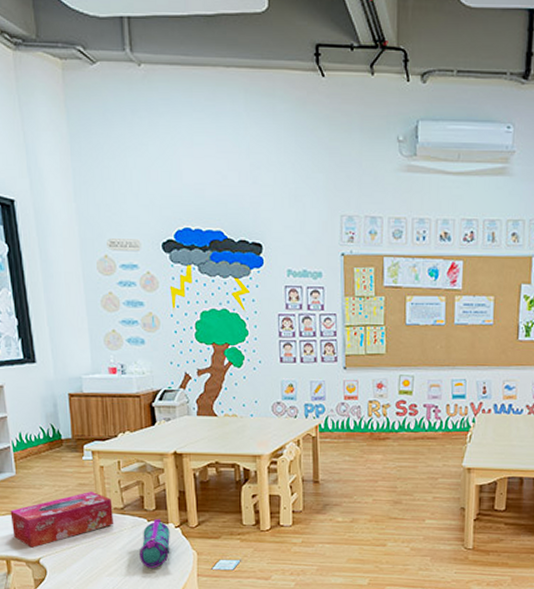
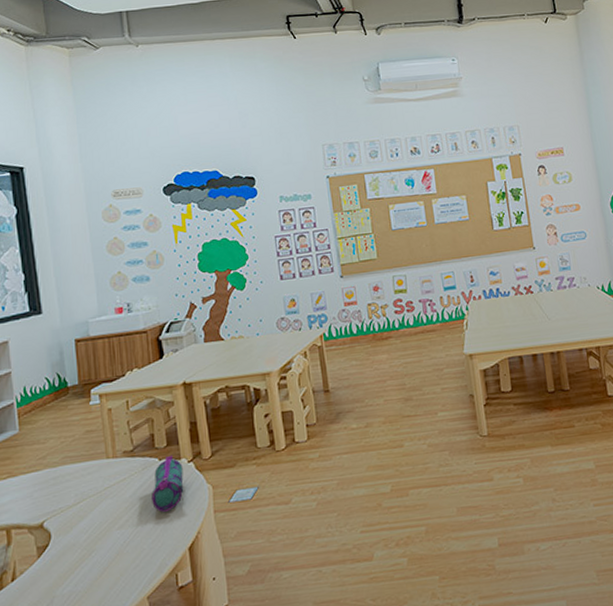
tissue box: present [10,492,114,548] -> none [12,437,124,511]

